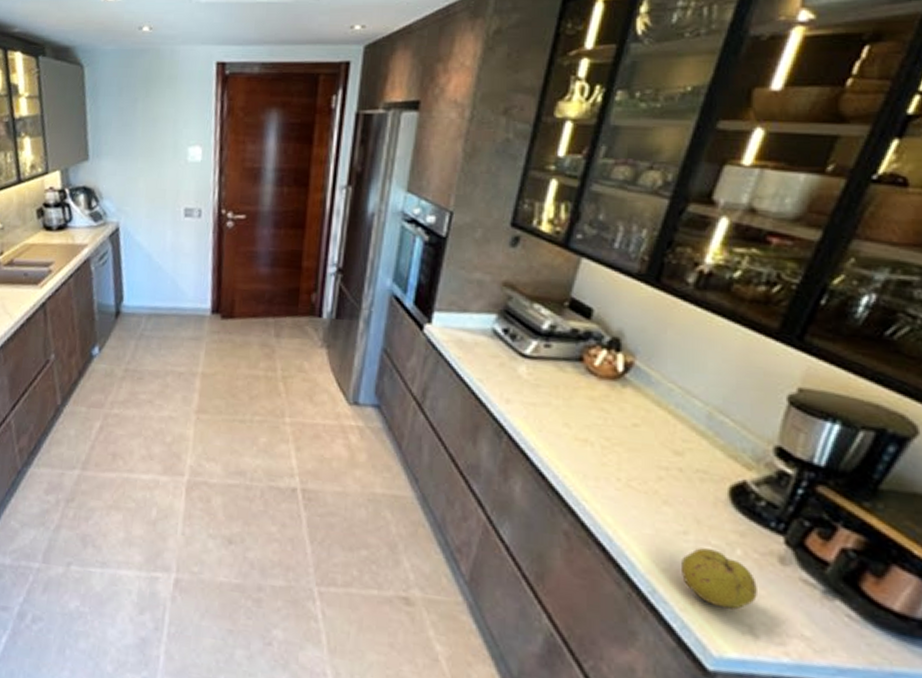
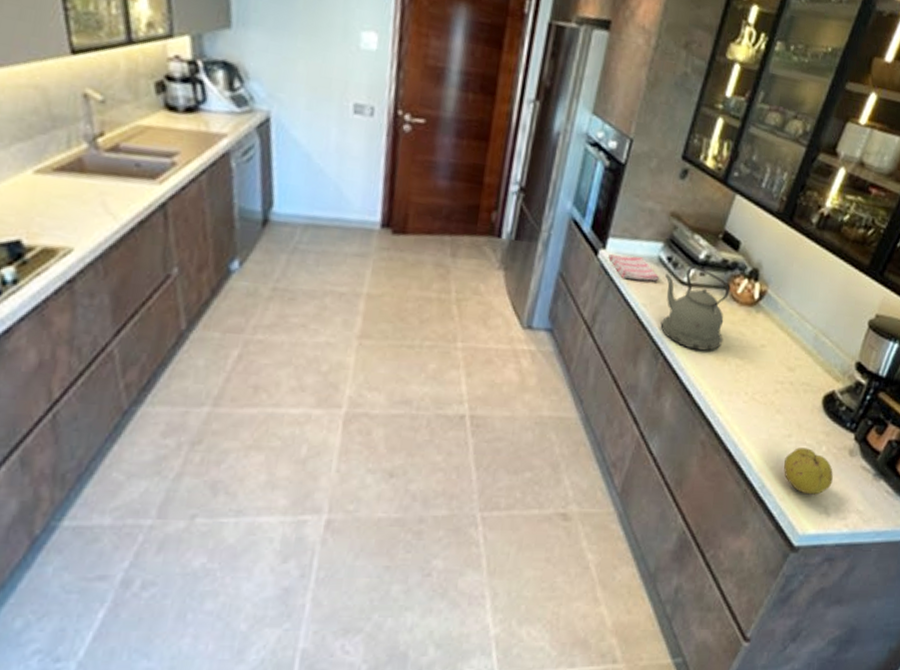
dish towel: none [435,329,496,356] -> present [608,254,660,282]
kettle: none [501,337,585,430] -> present [660,266,730,351]

